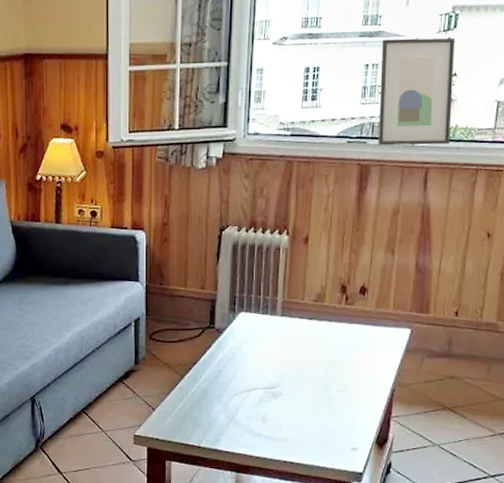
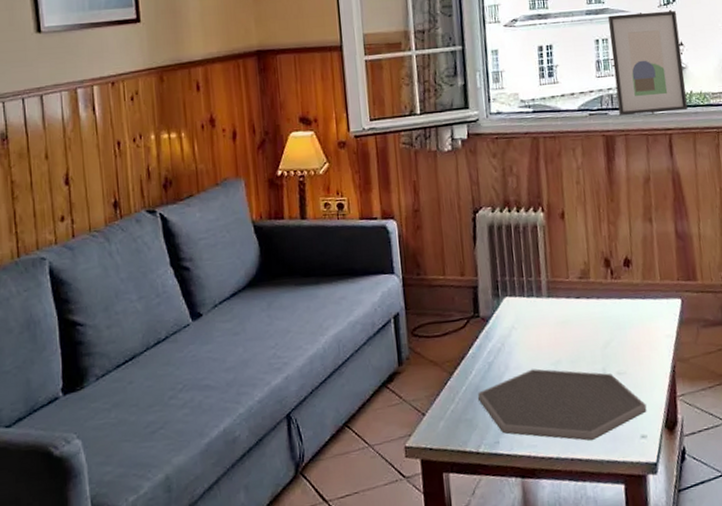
tray: none [205,380,361,448] -> present [478,368,647,441]

